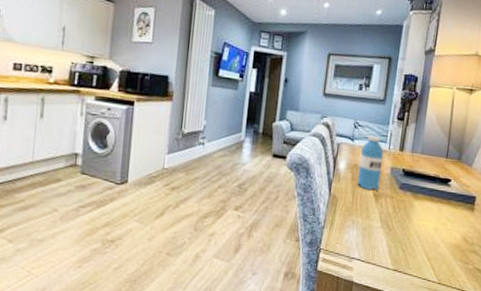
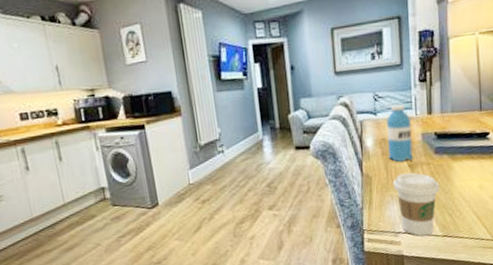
coffee cup: none [356,201,399,267] -> present [392,172,440,236]

